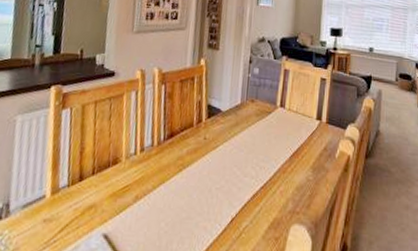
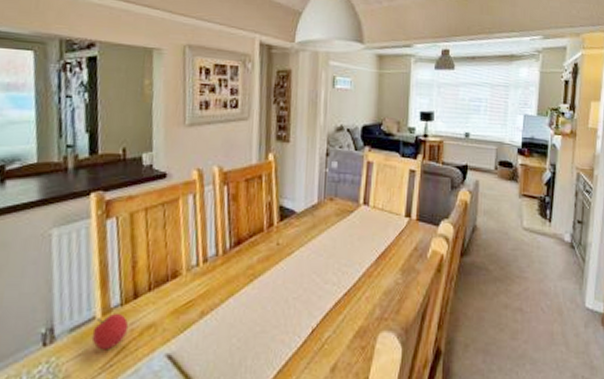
fruit: none [40,193,73,227] -> present [91,313,129,350]

